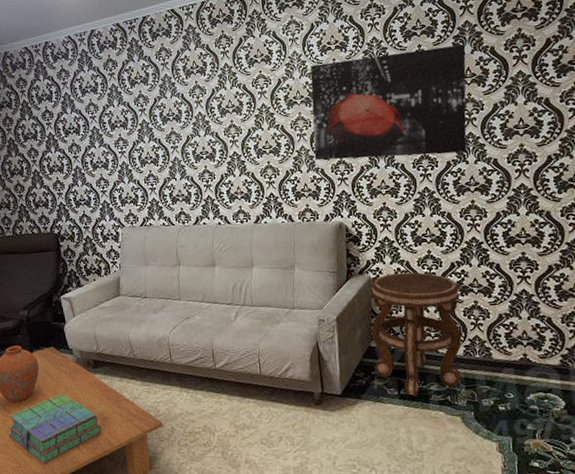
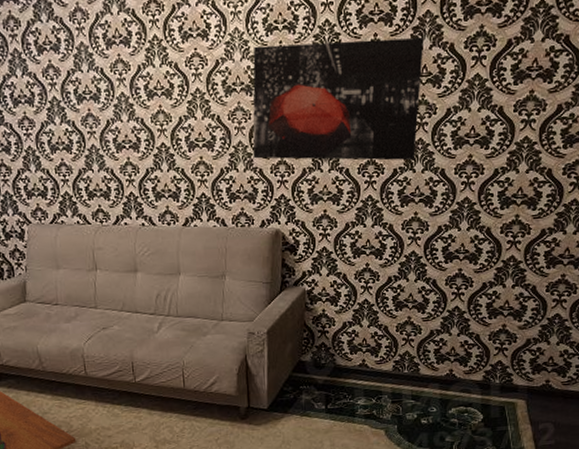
side table: present [370,272,462,397] -> none [303,285,395,411]

